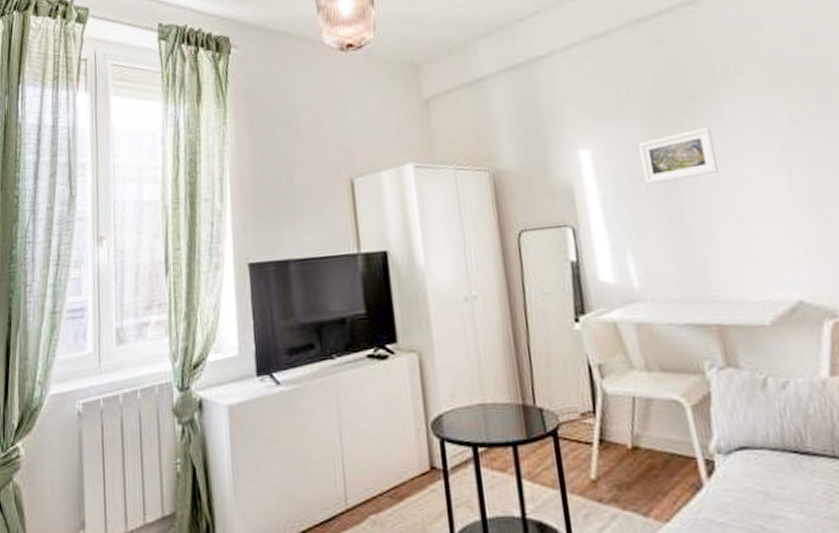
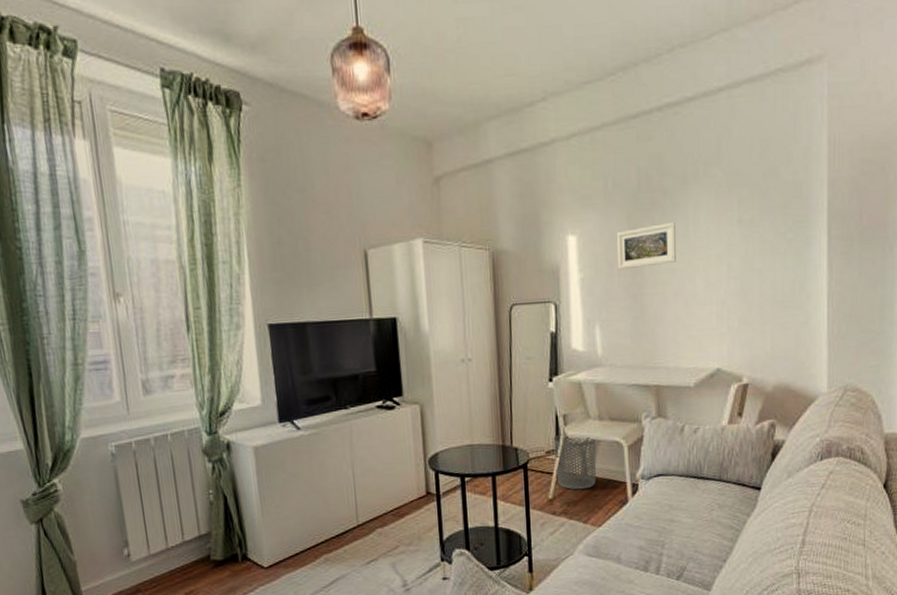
waste bin: none [588,390,654,468] -> present [553,434,597,490]

